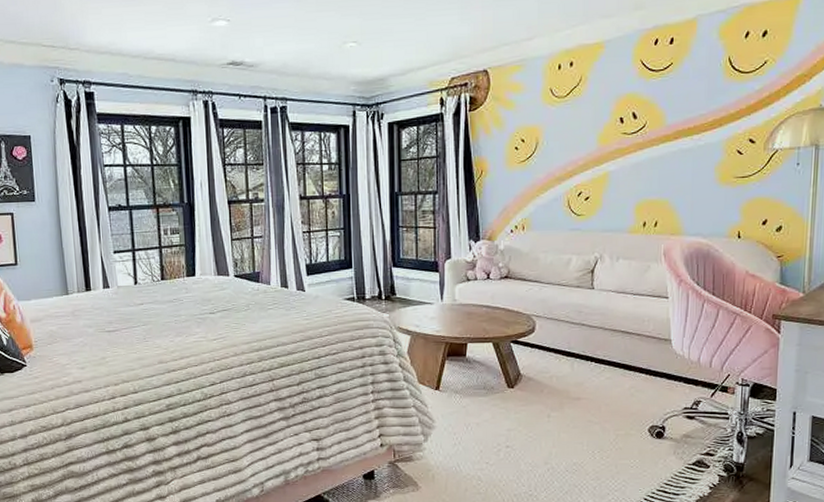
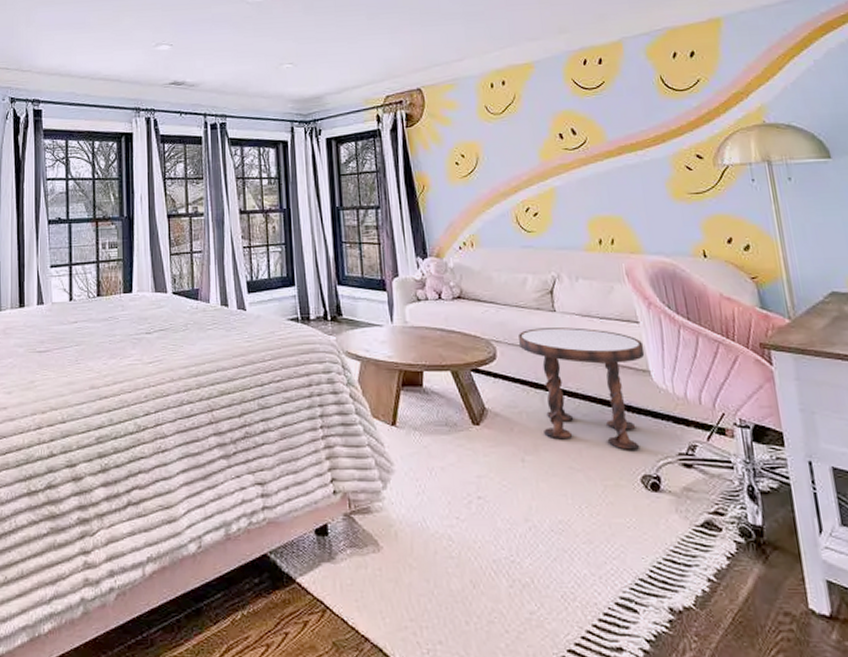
side table: none [557,303,669,406] -> present [518,327,645,450]

